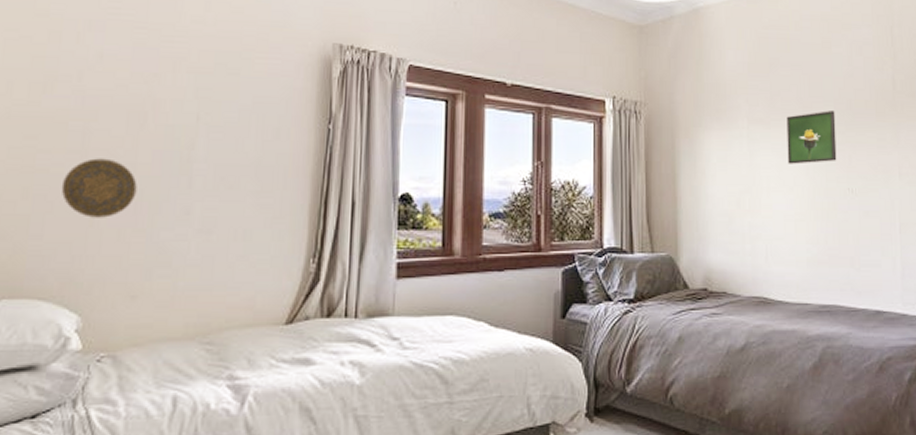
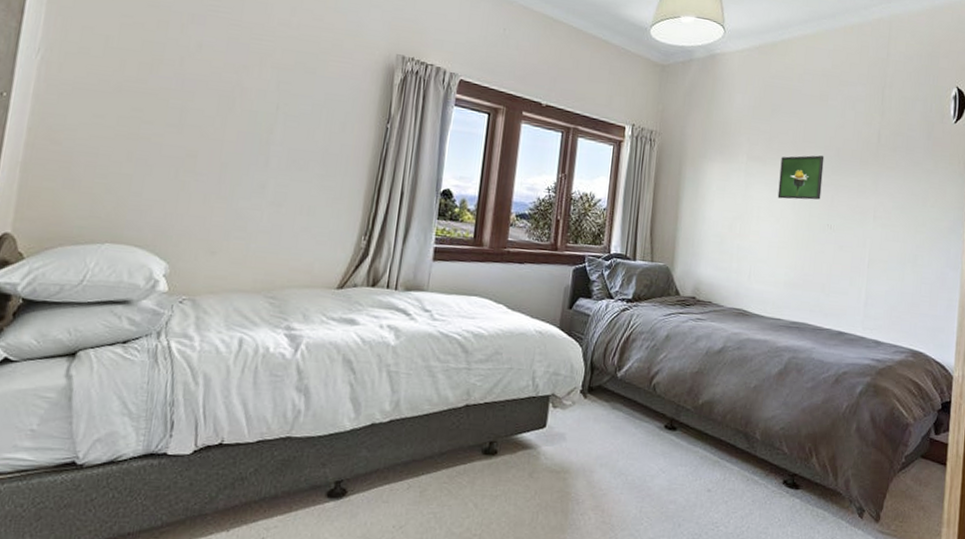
decorative plate: present [61,158,137,218] -> none [159,132,223,184]

